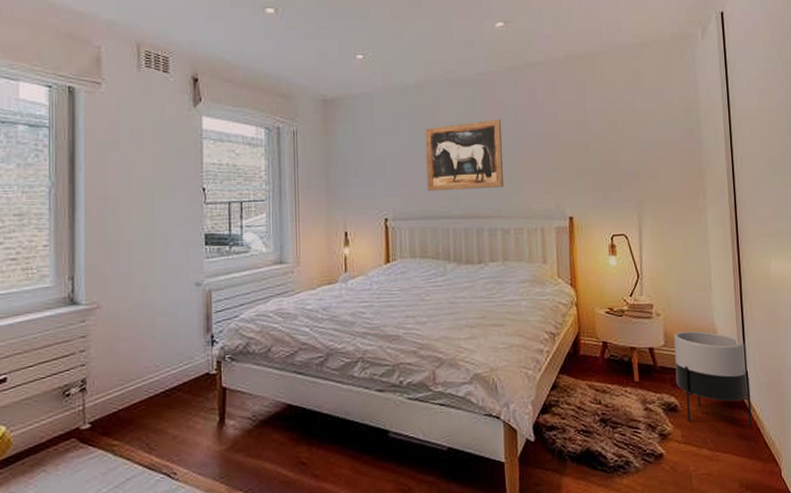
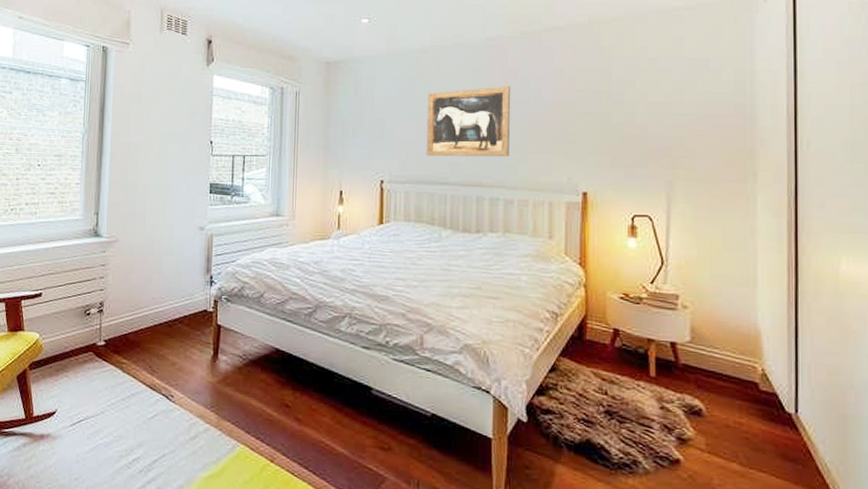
planter: present [674,331,753,428] -> none [702,329,802,449]

